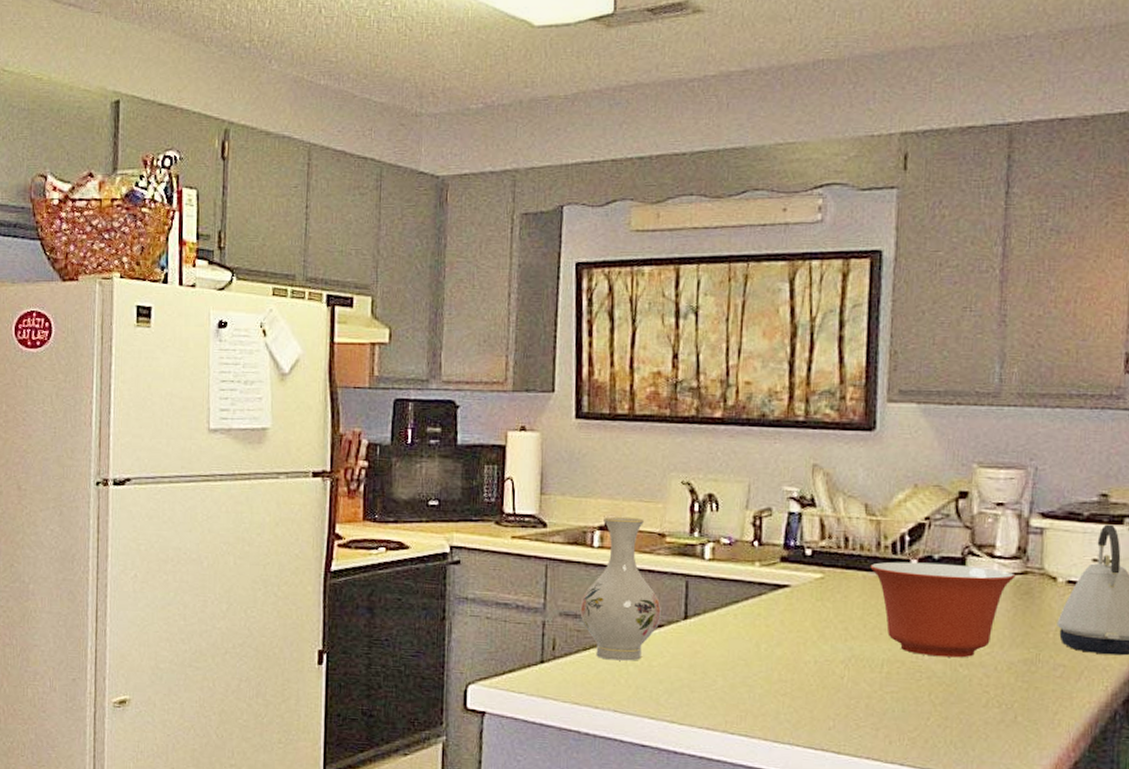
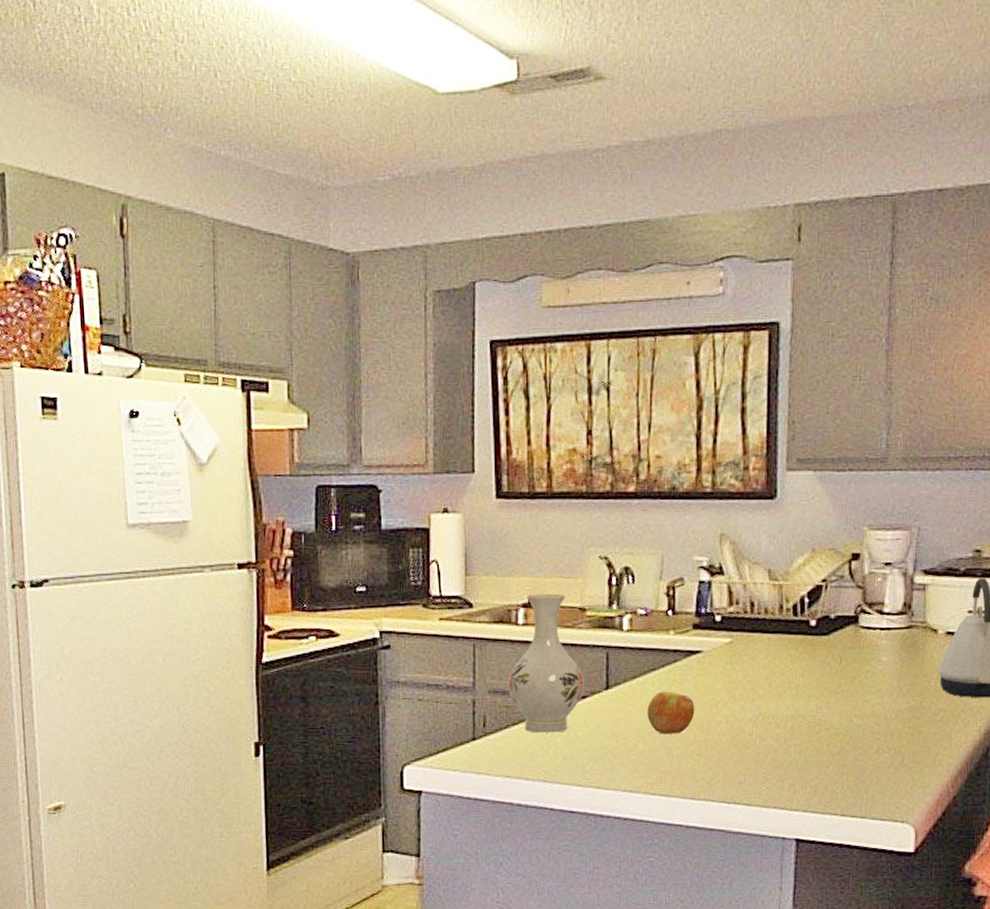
apple: none [728,625,781,671] -> present [647,691,695,734]
mixing bowl: present [870,561,1016,658] -> none [774,622,902,710]

